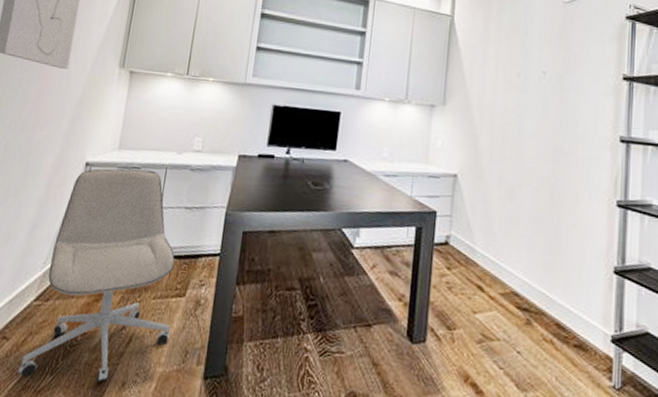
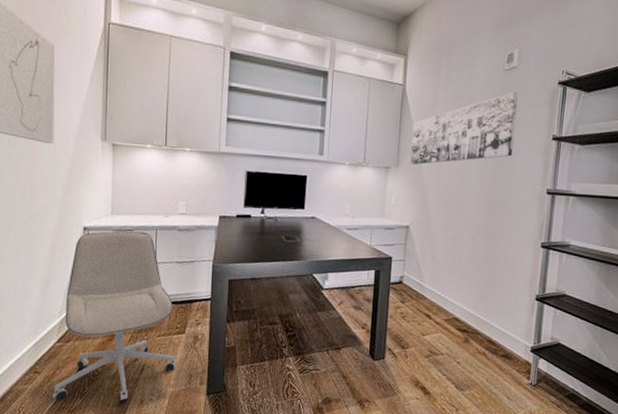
wall art: none [459,26,581,104] -> present [410,92,518,165]

